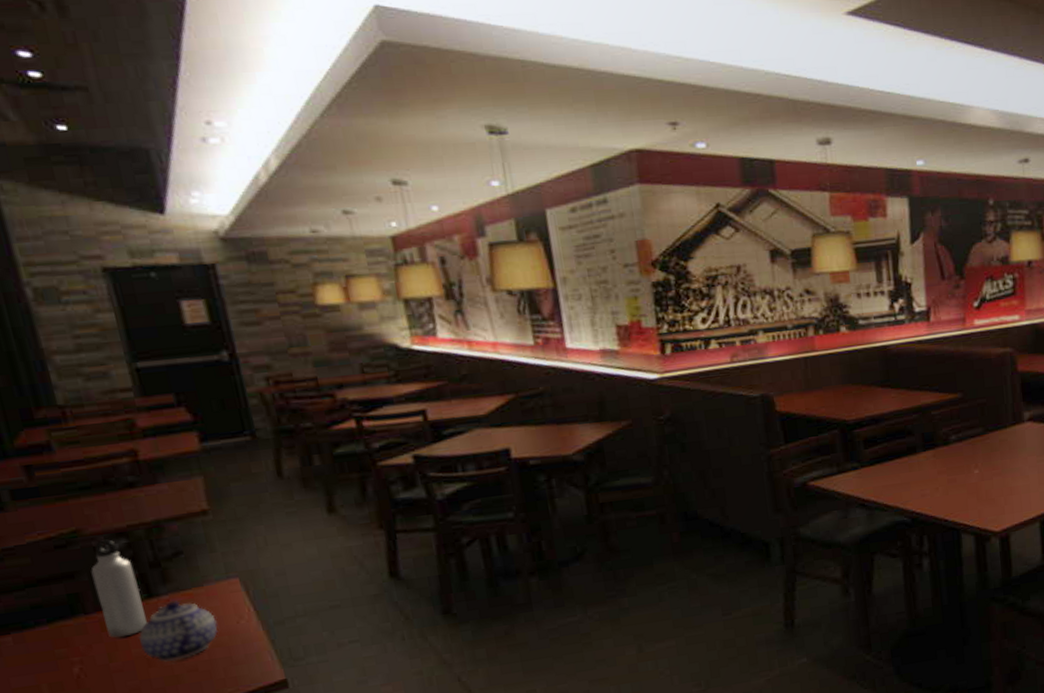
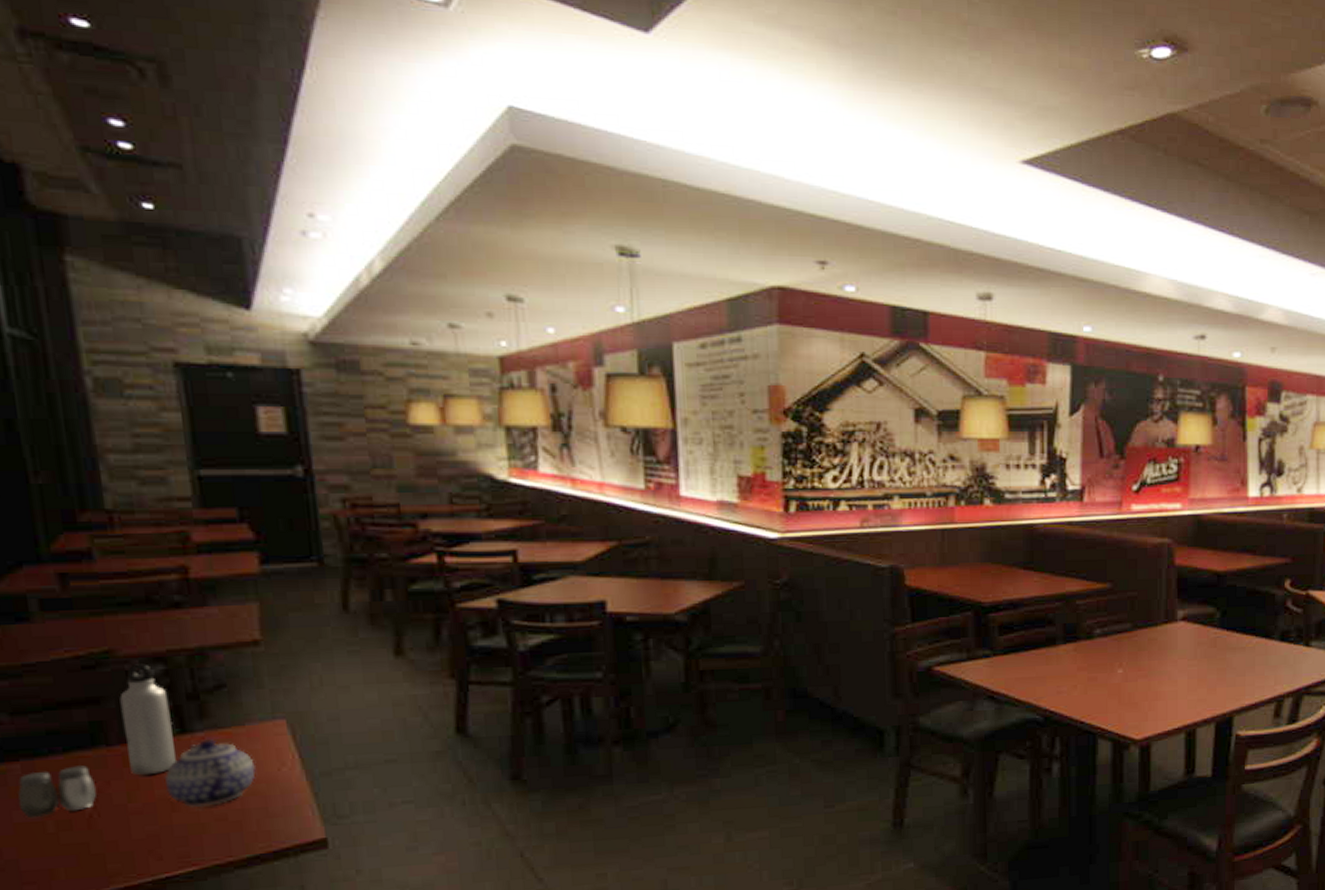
salt and pepper shaker: none [12,633,81,684] -> present [17,765,97,819]

